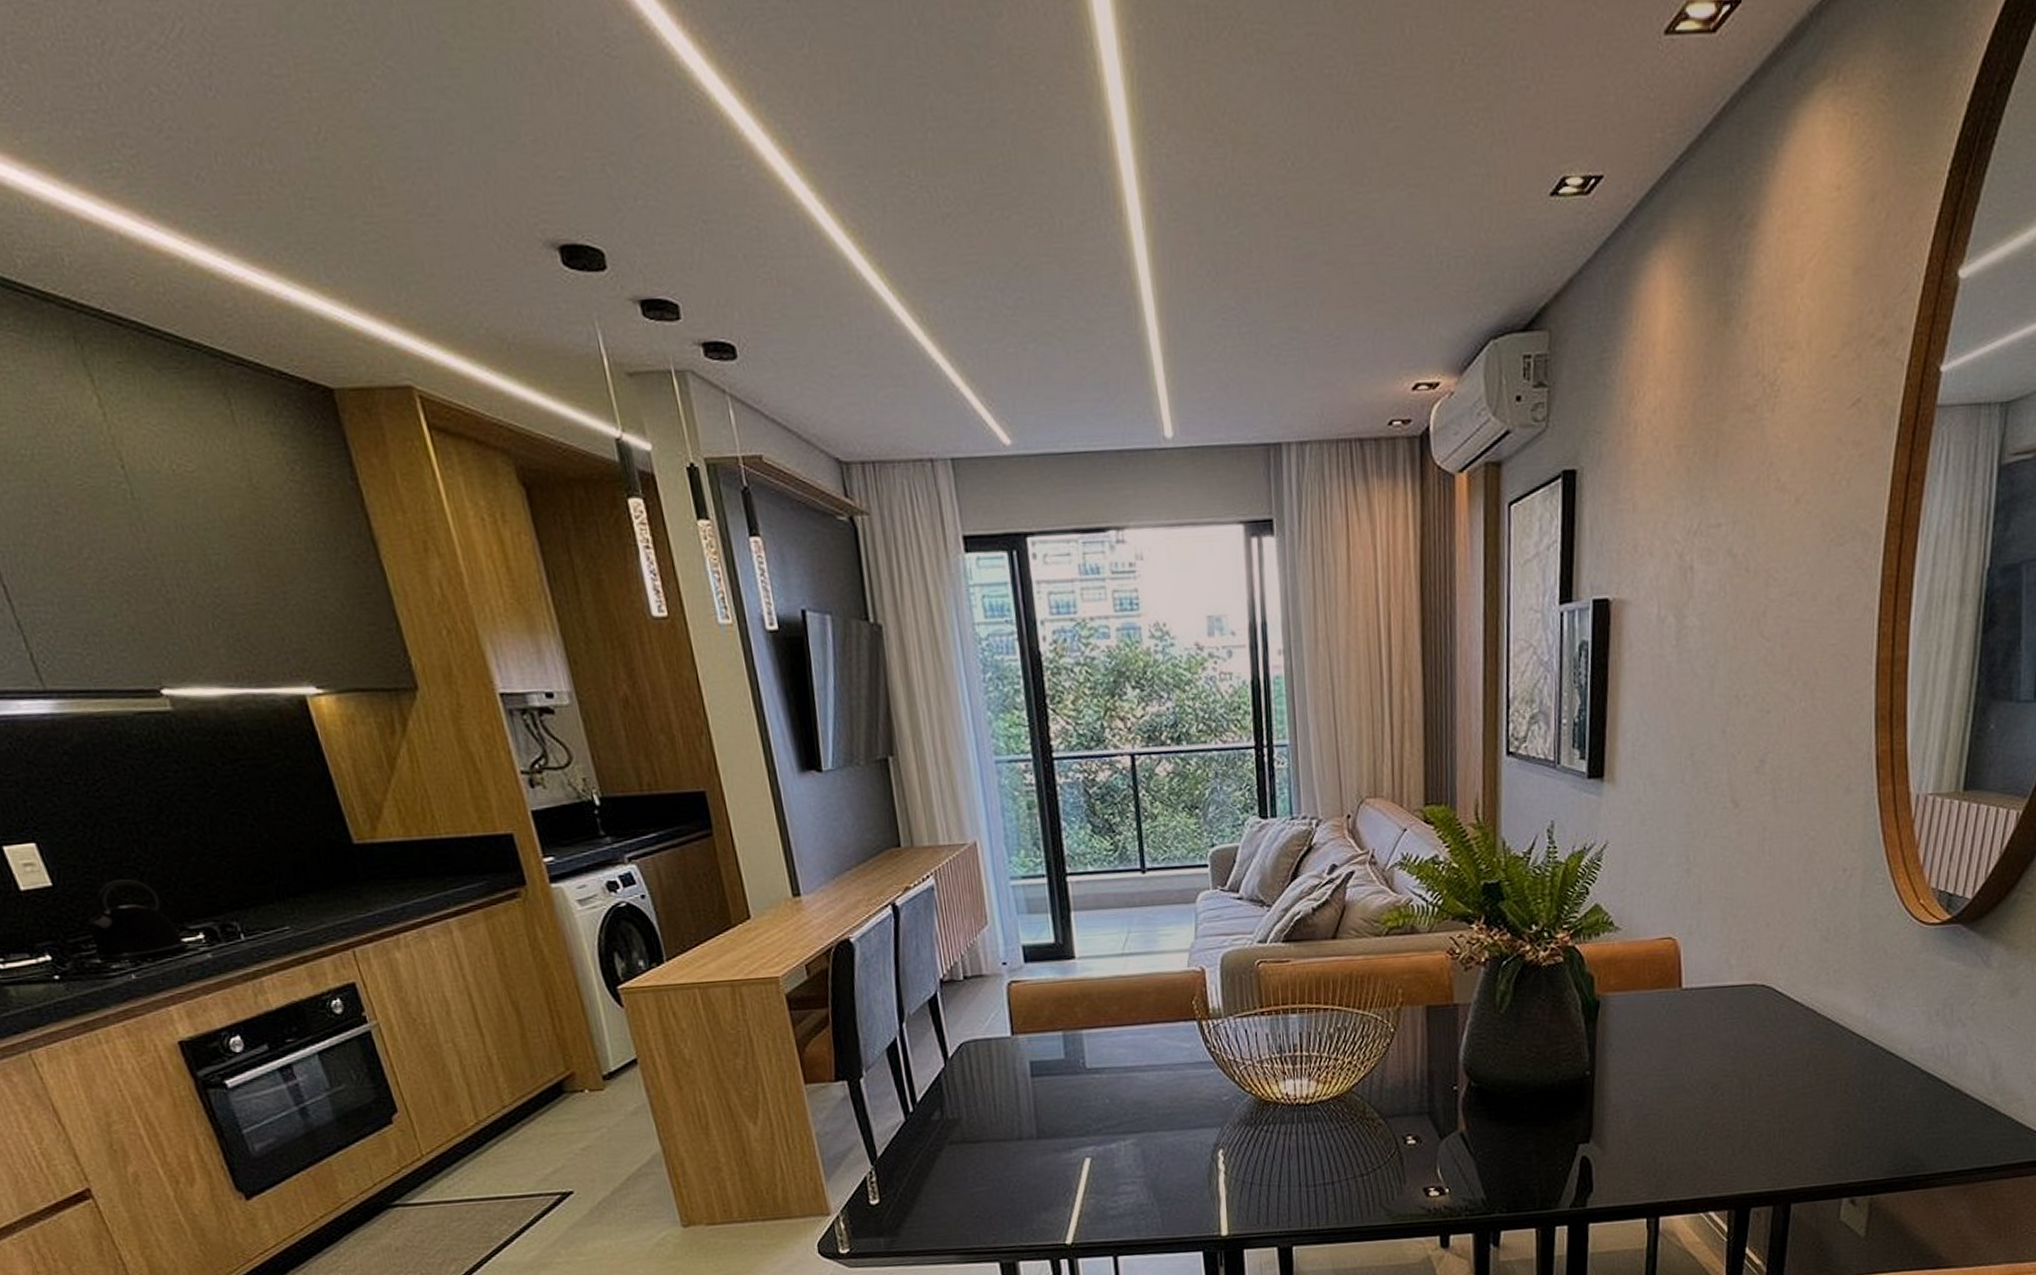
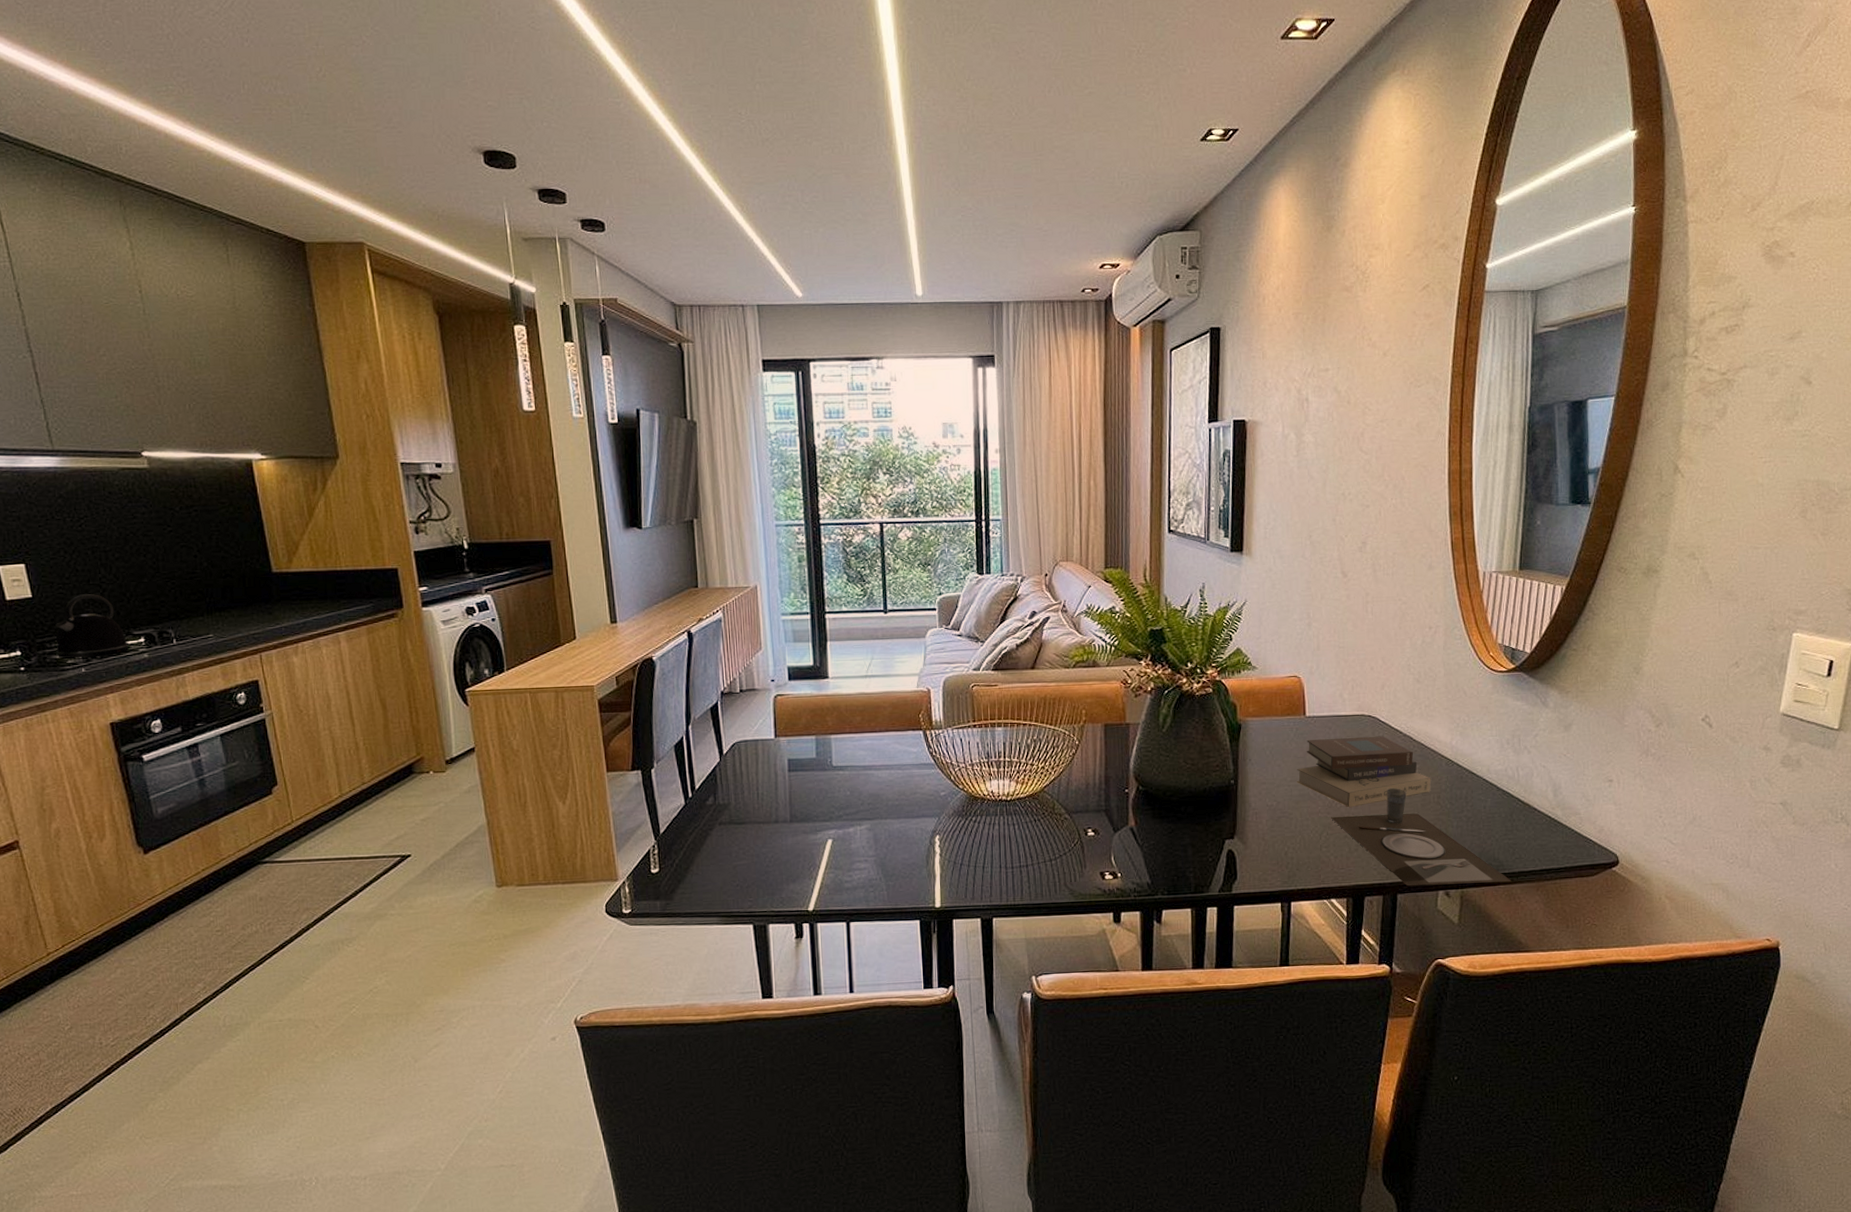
books: none [1668,1010,1838,1100] -> present [1296,736,1431,807]
place setting: none [1711,1075,1934,1194] -> present [1331,788,1512,886]

